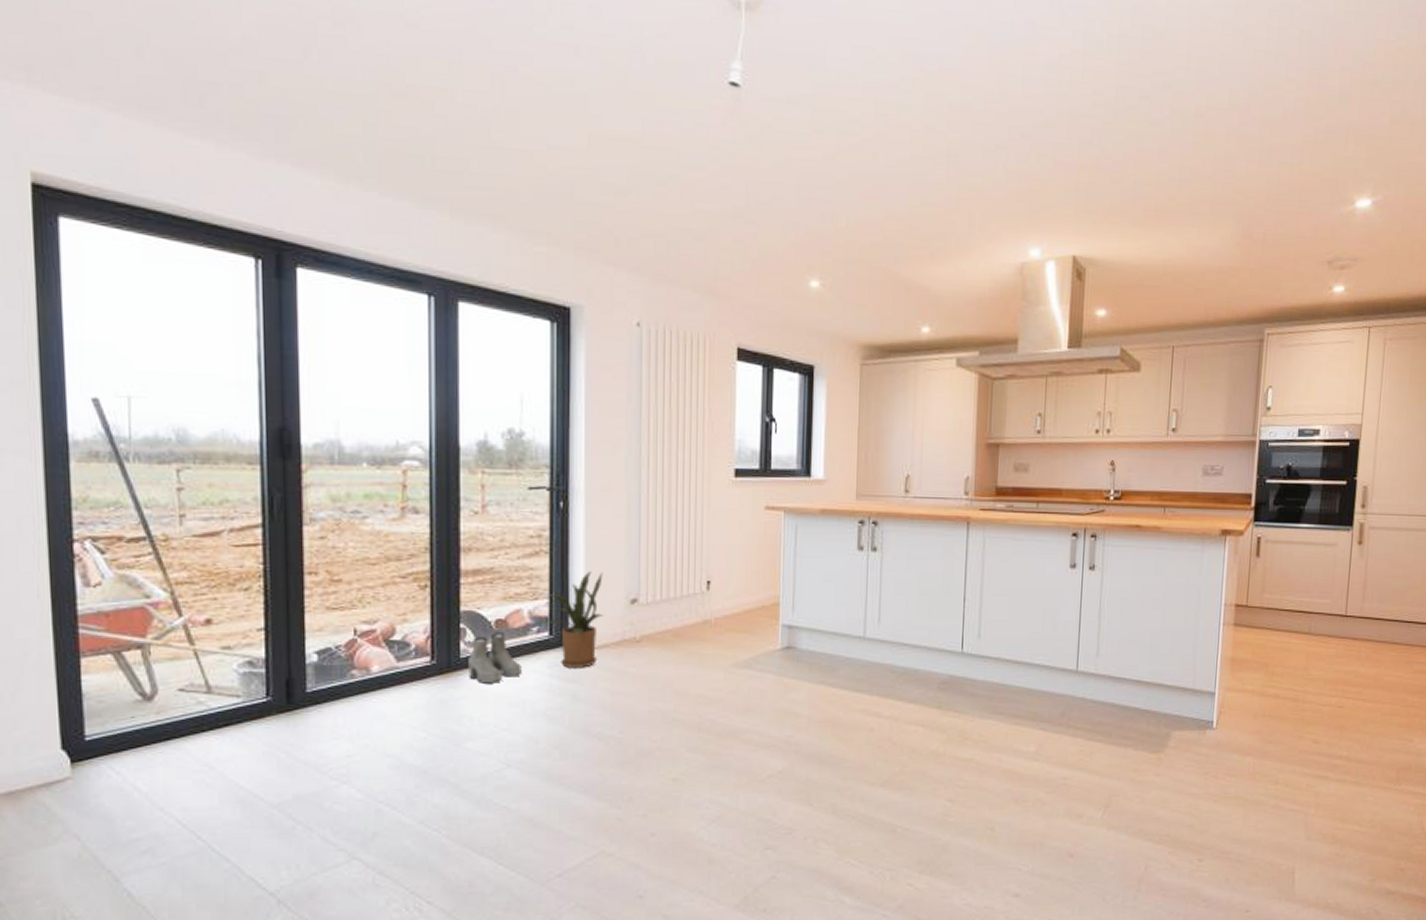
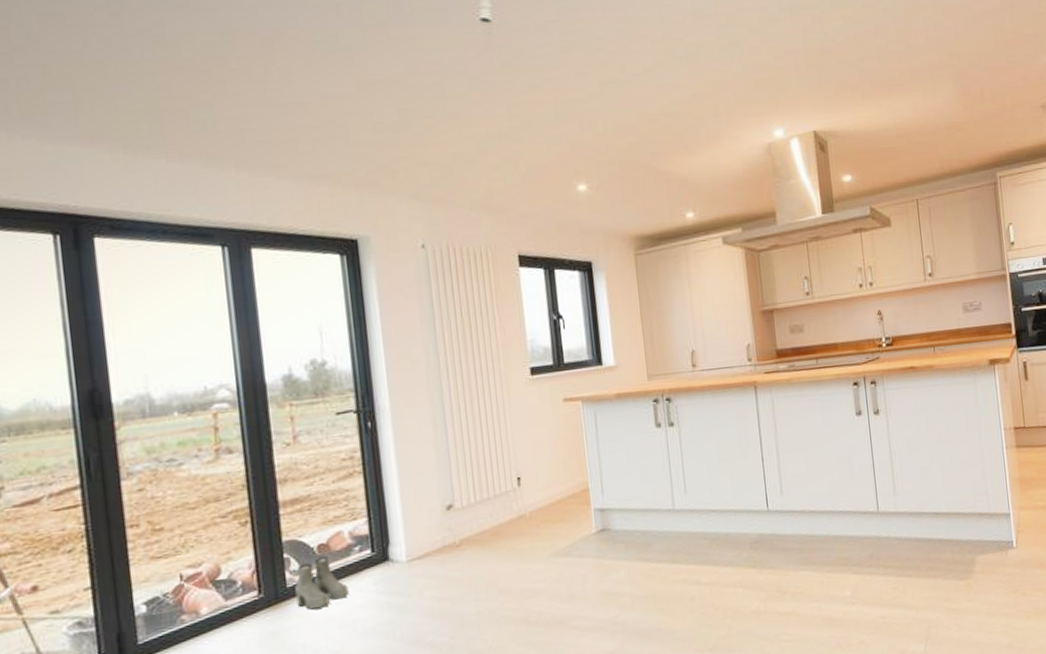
house plant: present [544,572,605,668] -> none [364,483,423,582]

